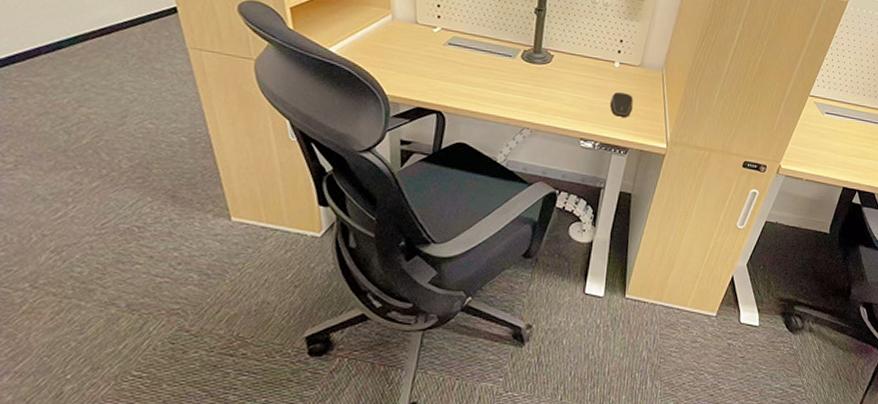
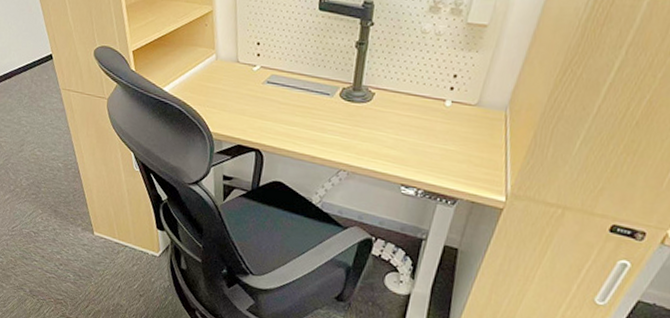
computer mouse: present [610,92,633,117] -> none [438,135,467,164]

